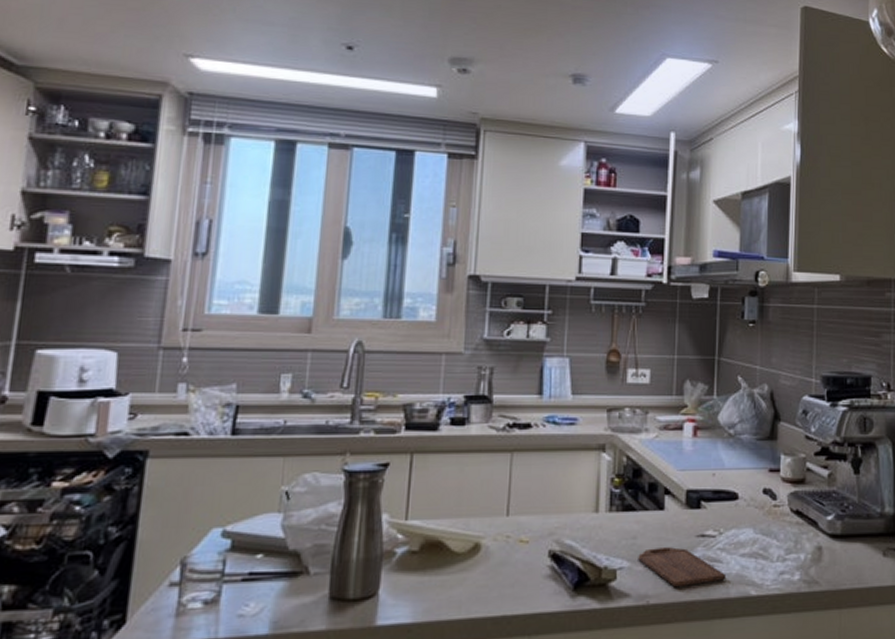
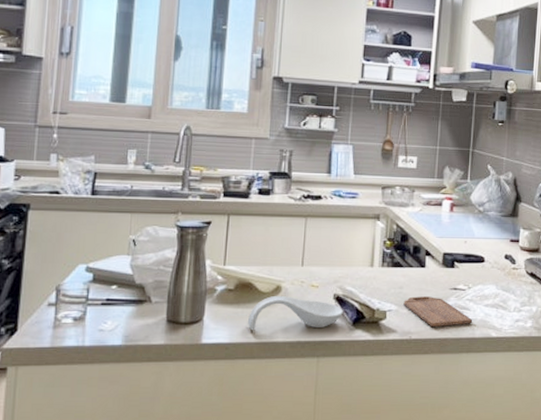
spoon rest: none [436,555,561,605] -> present [247,295,343,331]

